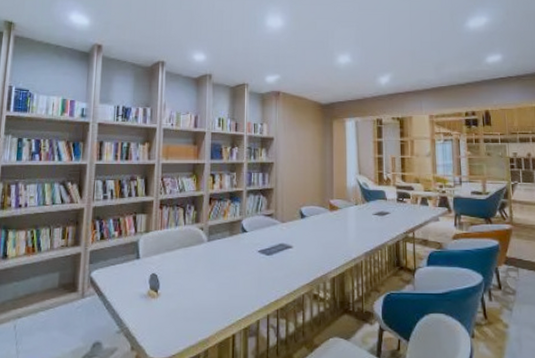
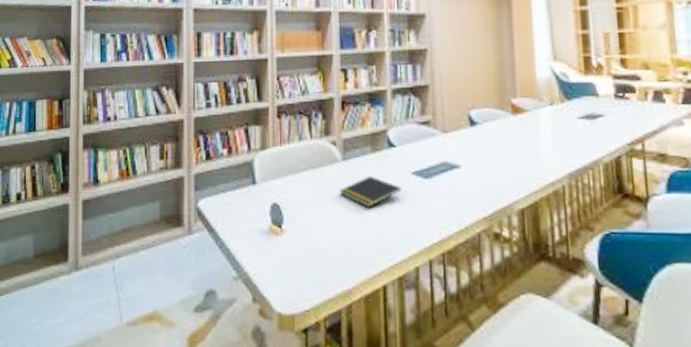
notepad: none [204,253,250,276] -> present [340,176,401,207]

